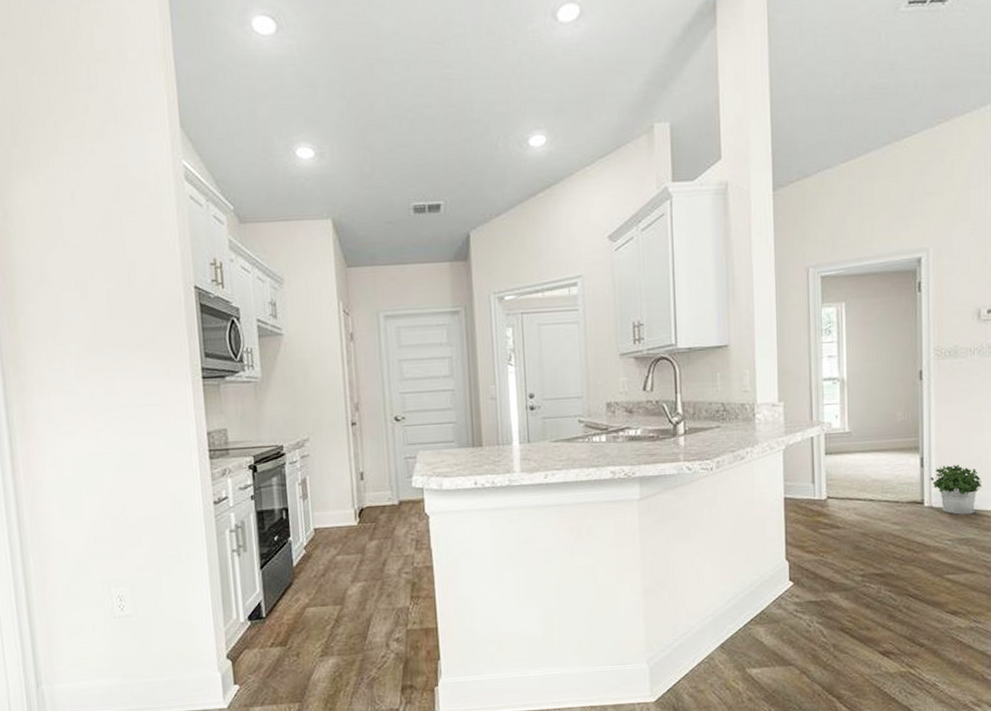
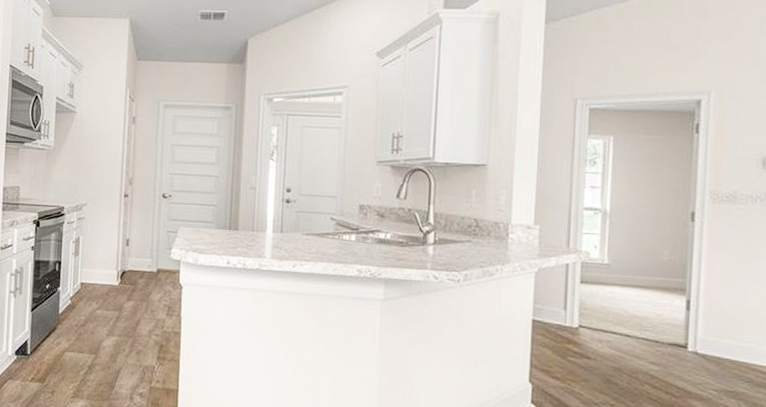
potted plant: present [930,465,982,515] -> none [696,312,757,367]

